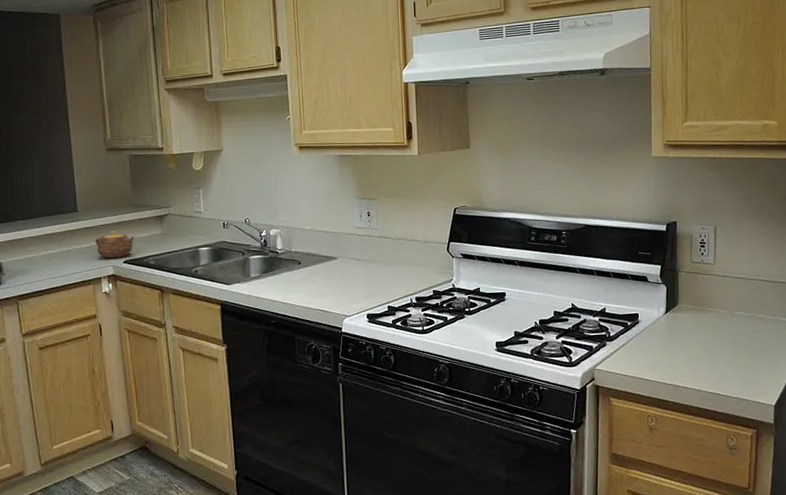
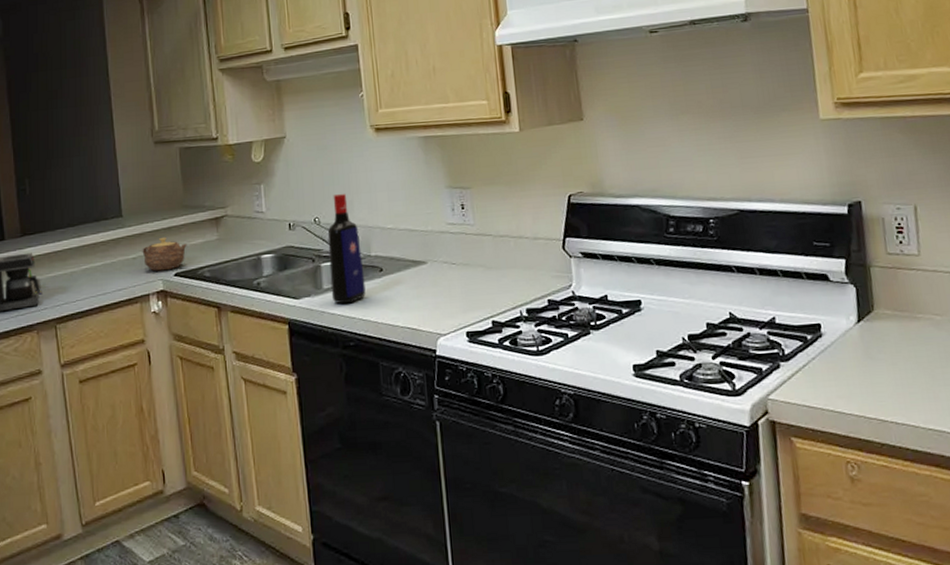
liquor bottle: none [256,199,286,290] -> present [327,193,366,304]

